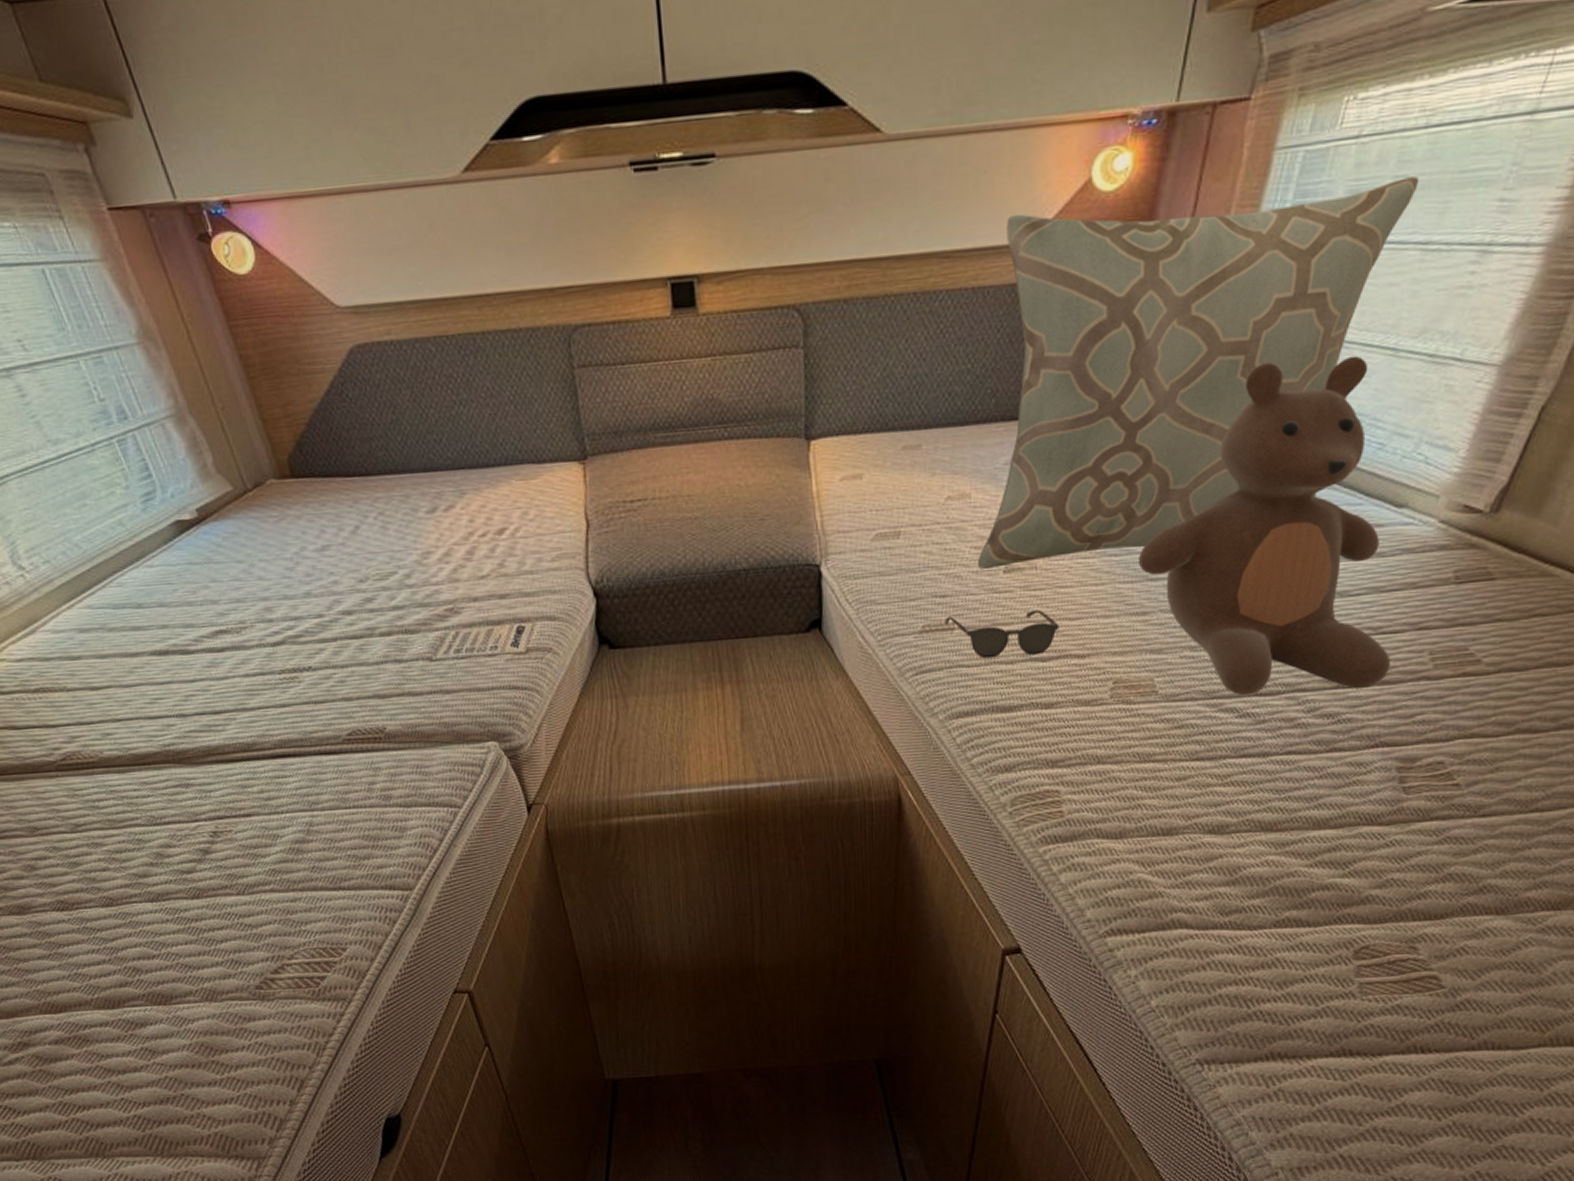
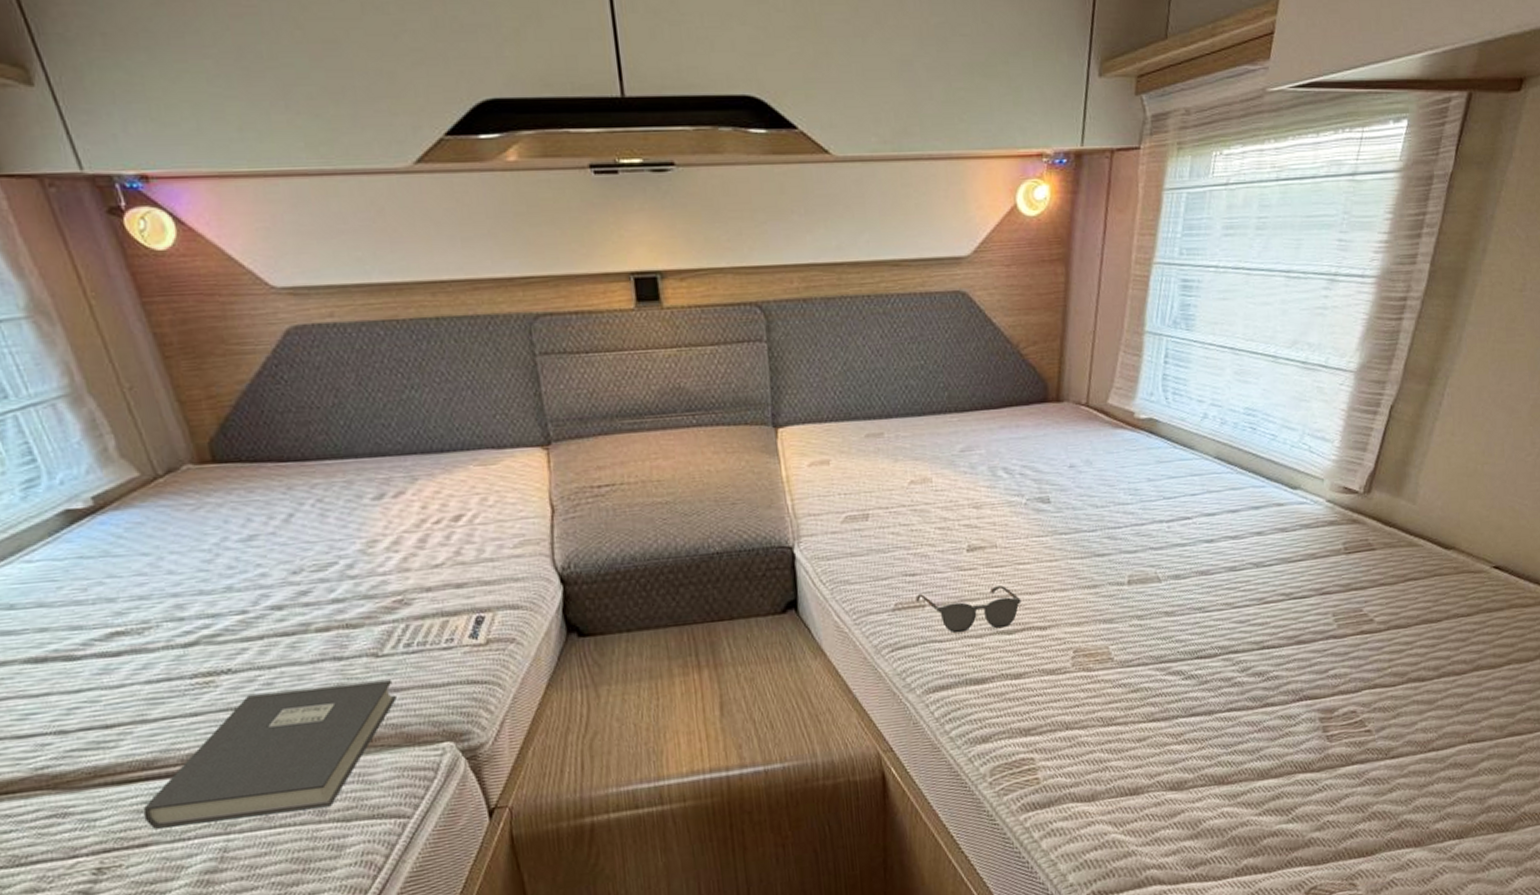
book: none [246,682,448,802] -> present [142,680,397,829]
pillow: present [977,176,1420,570] -> none [942,218,1278,549]
teddy bear: present [1138,355,1391,696] -> none [1085,361,1304,660]

